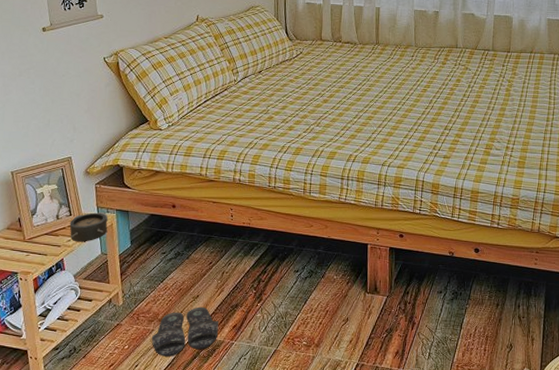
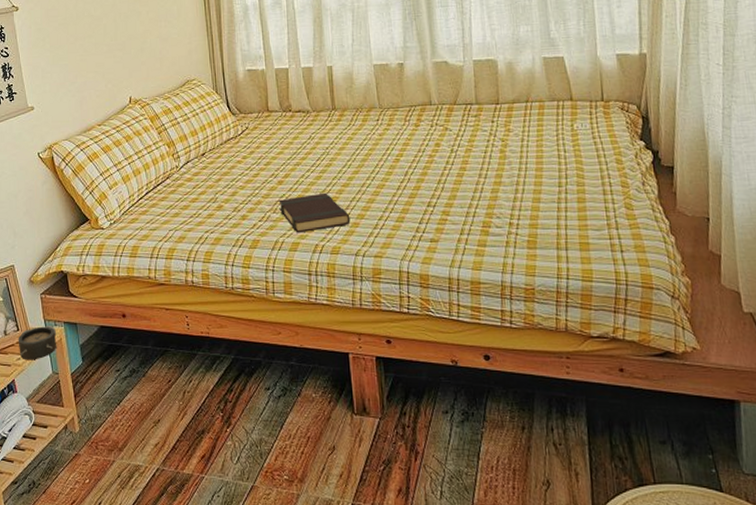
slippers: present [151,307,219,357] -> none [113,433,186,493]
book: none [322,112,381,145] -> present [278,192,351,233]

